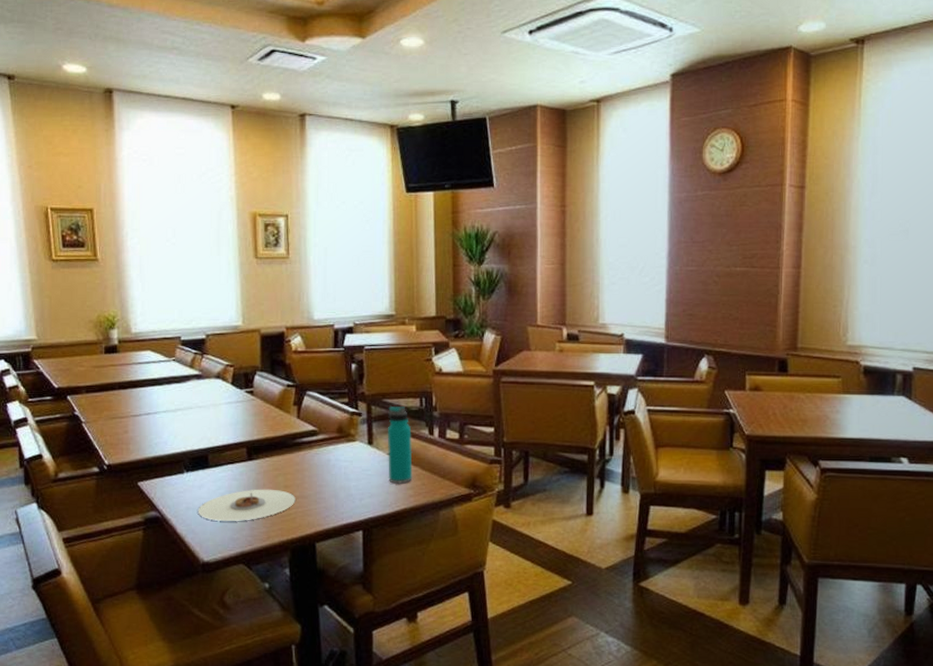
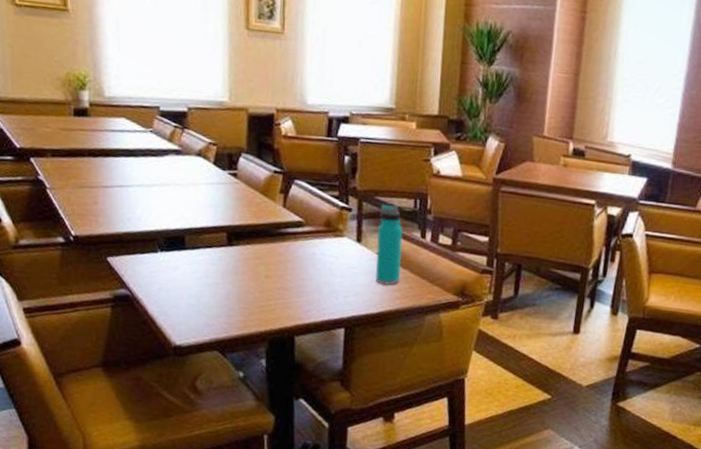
plate: present [198,489,296,521] -> none [171,276,276,308]

